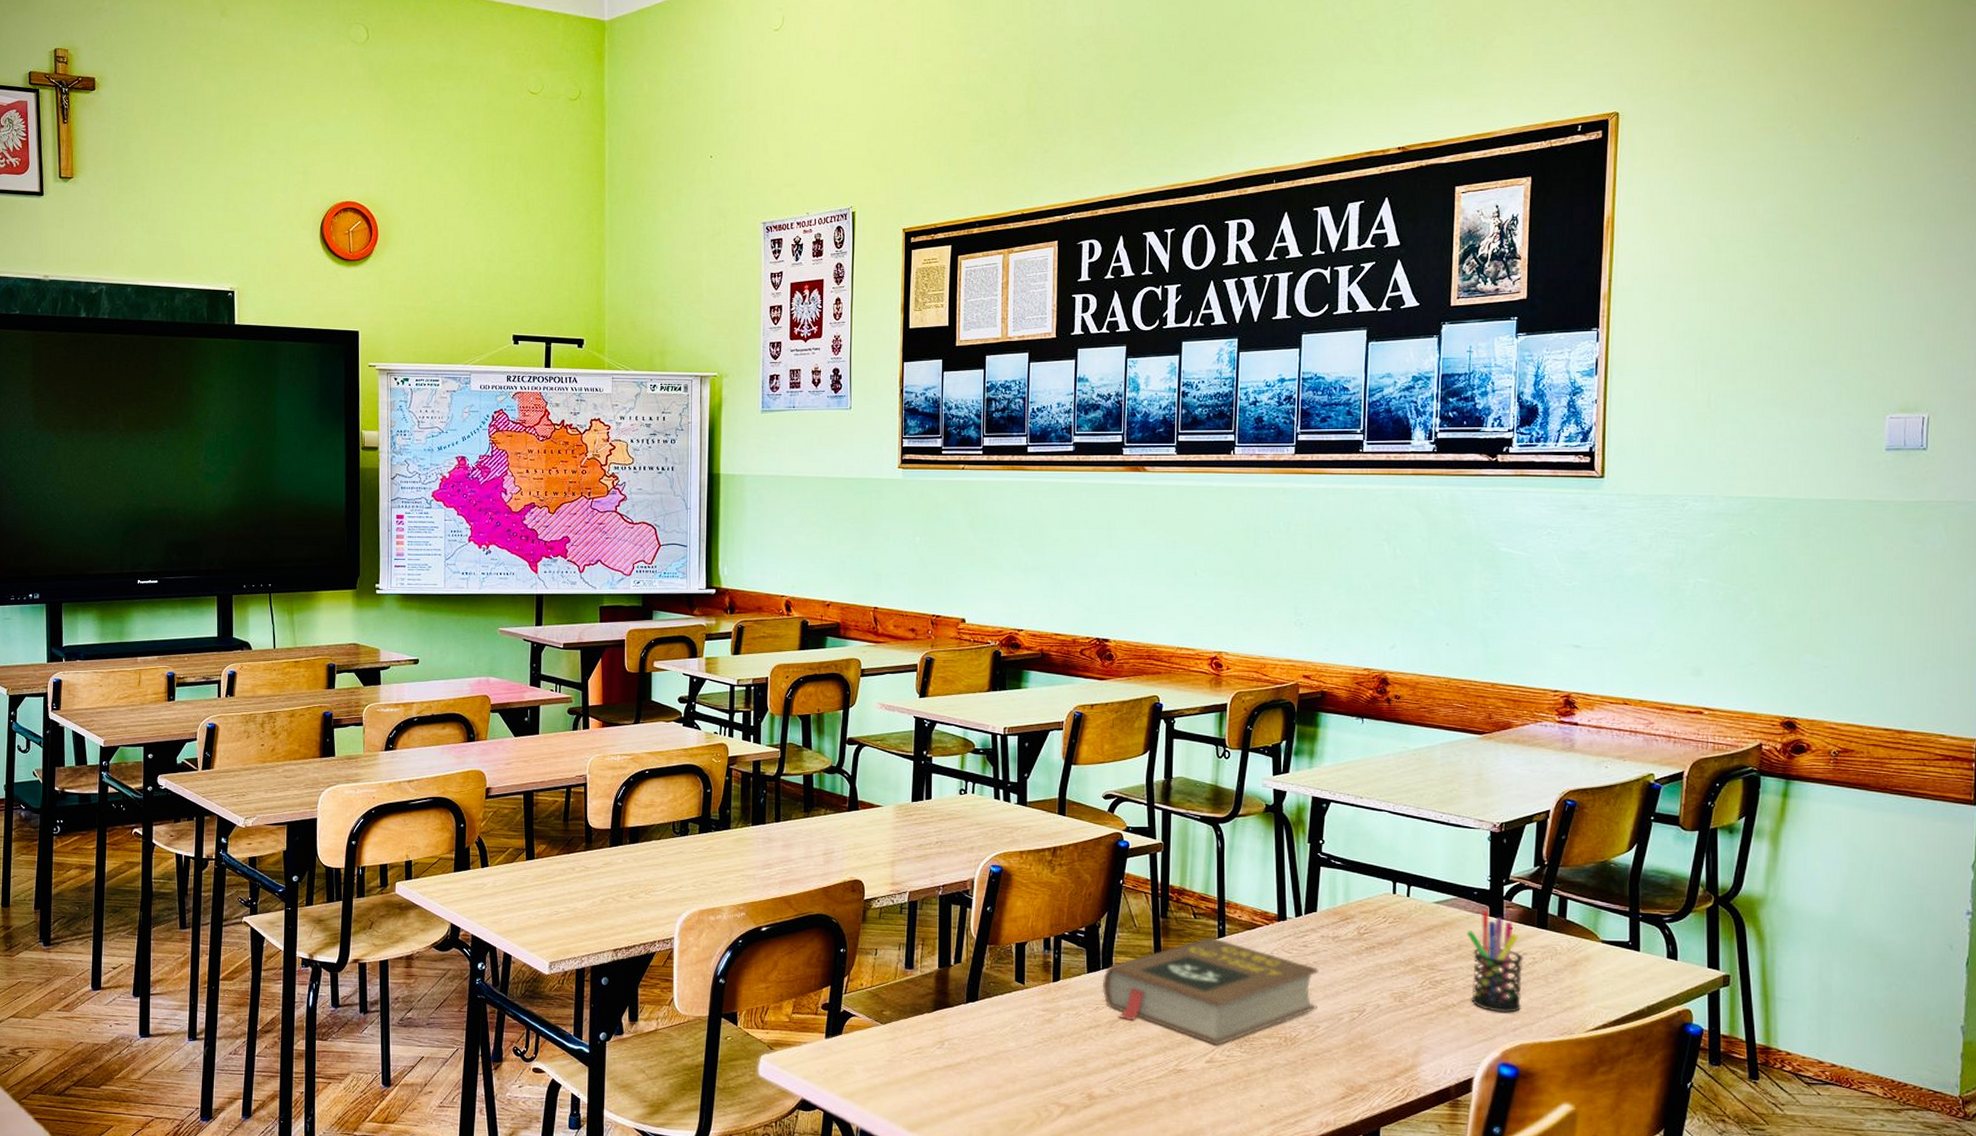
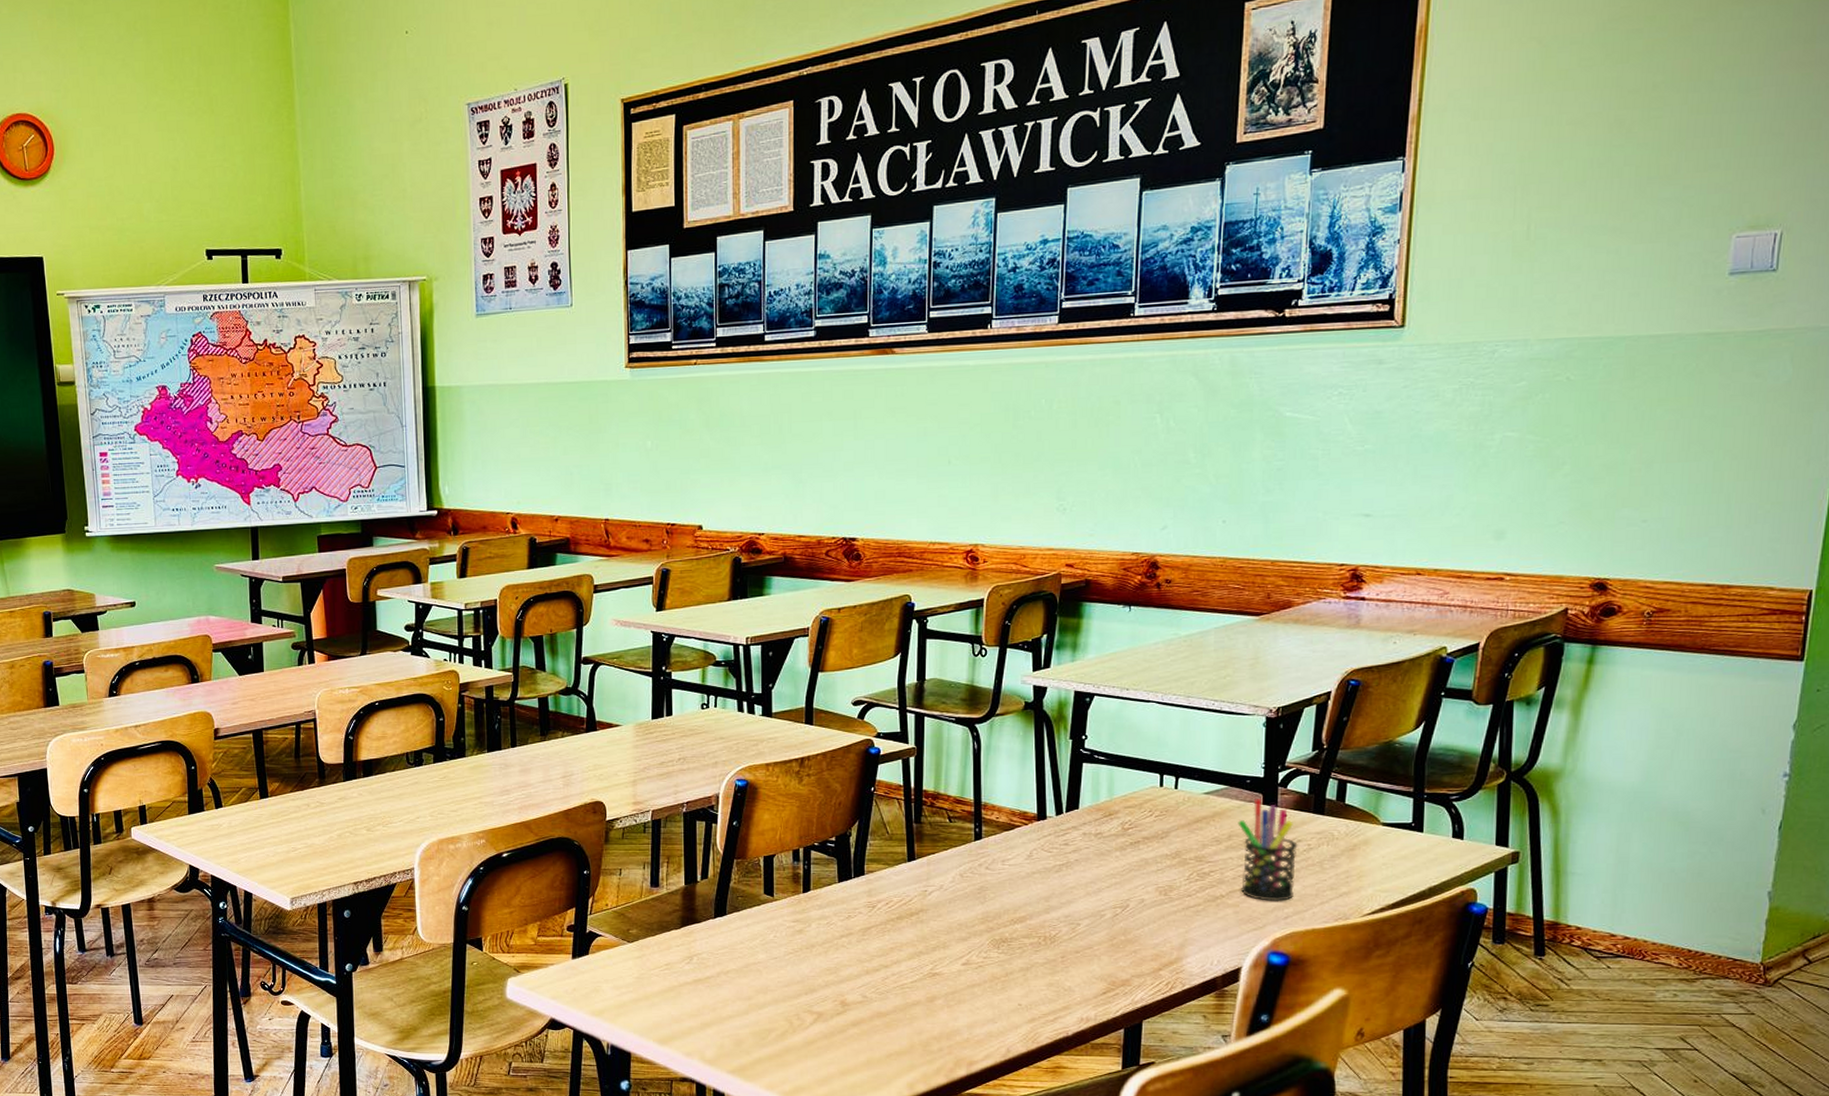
book: present [1102,936,1319,1045] -> none [854,840,1080,947]

